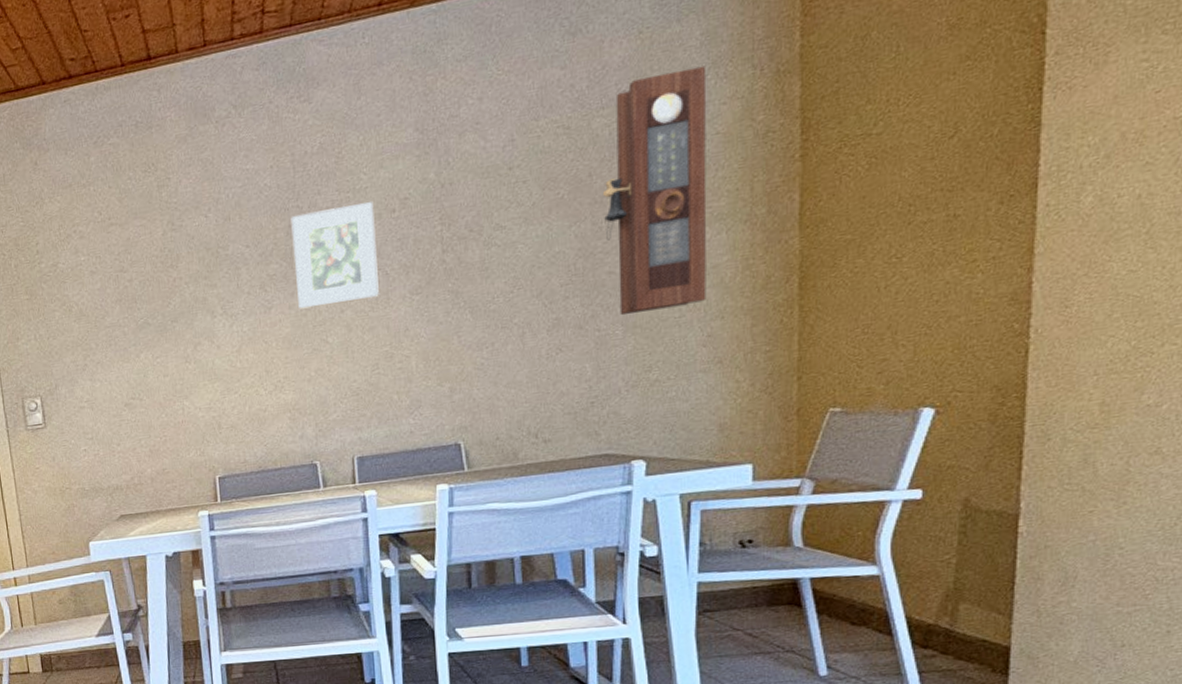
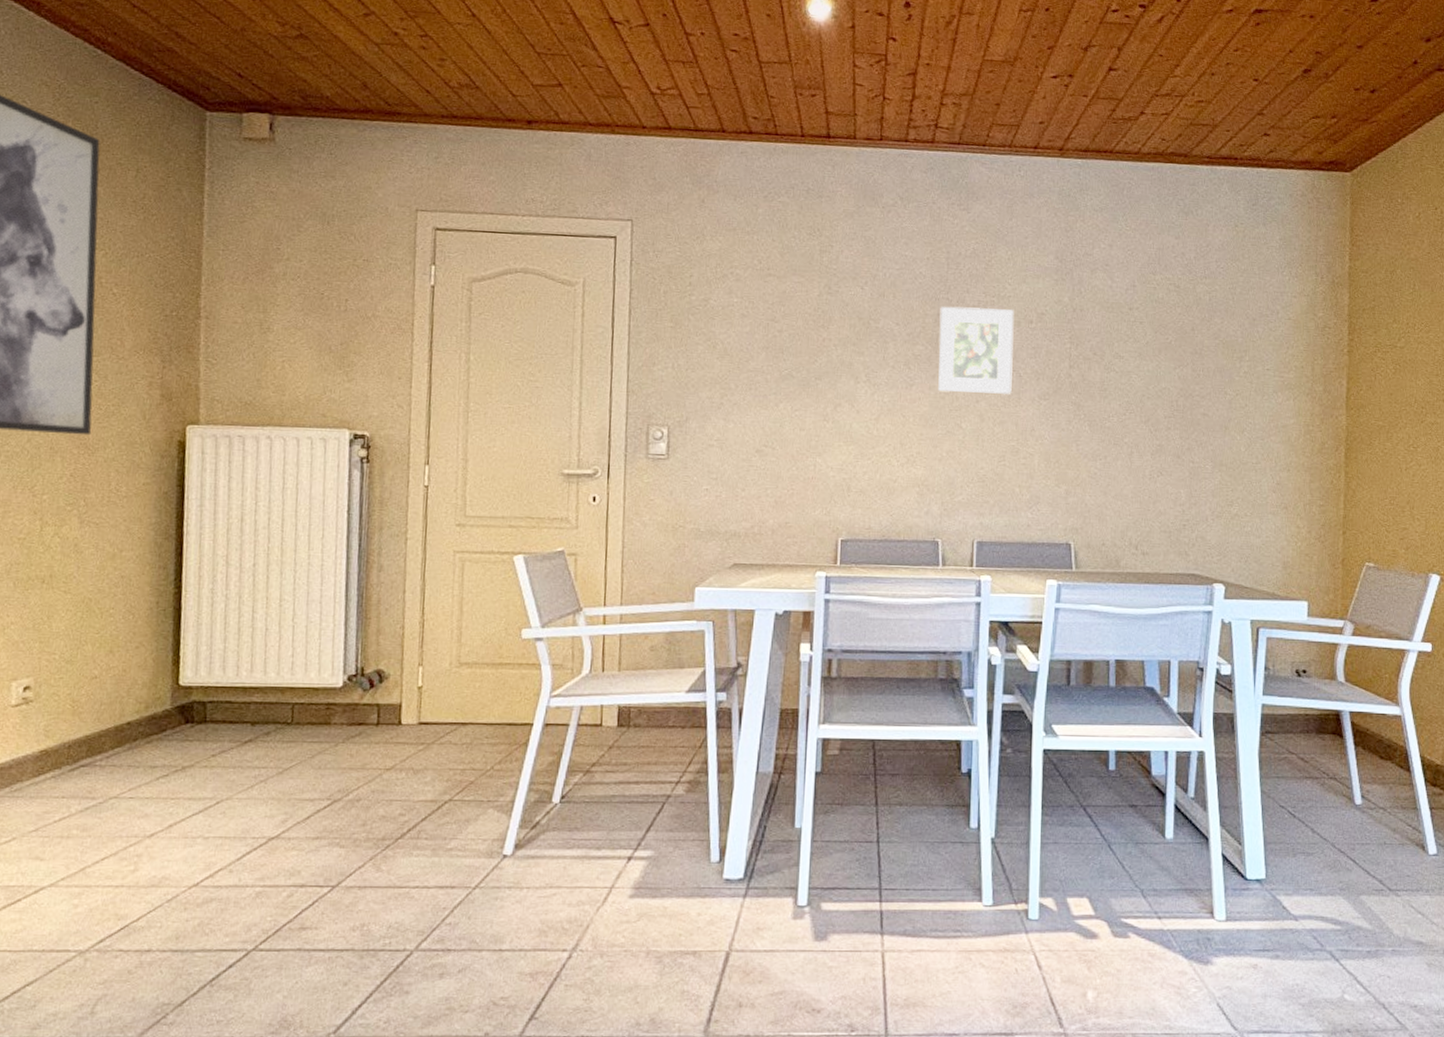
pendulum clock: present [602,65,707,316] -> none [1201,262,1282,455]

